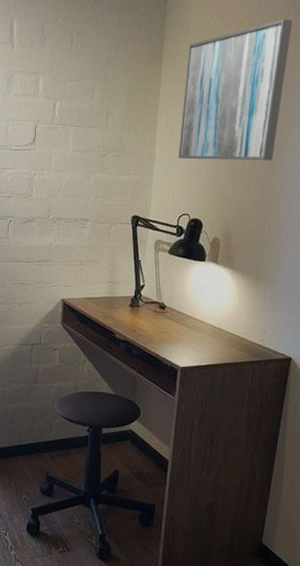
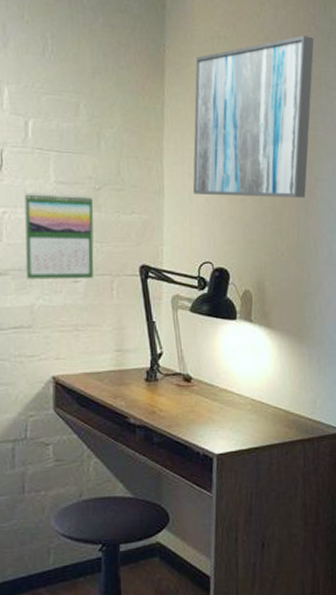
calendar: none [48,158,100,226] -> present [25,191,94,280]

